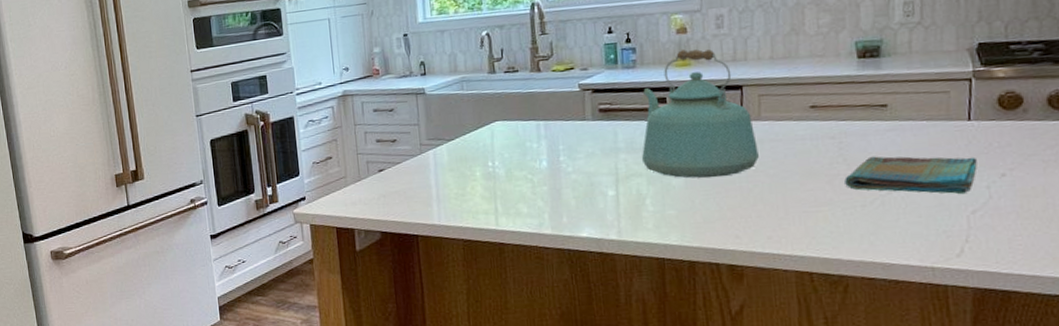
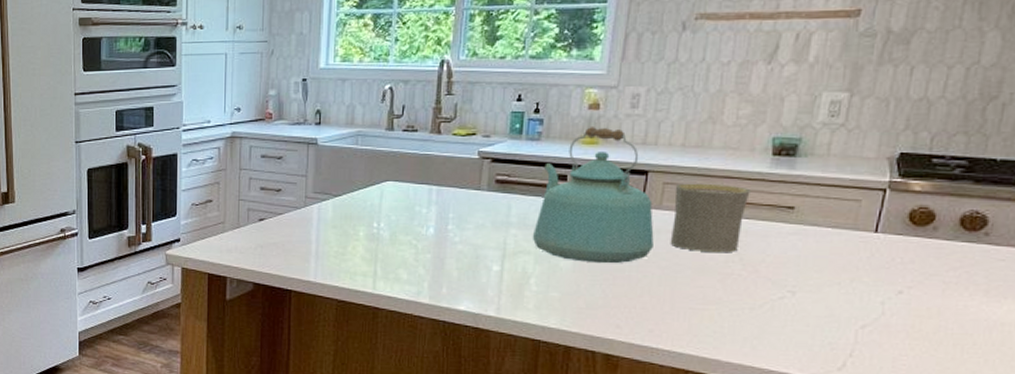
cup: none [770,90,843,157] -> present [670,183,750,253]
dish towel: present [845,156,977,195] -> none [737,259,876,308]

